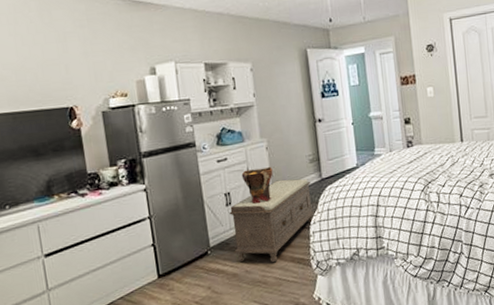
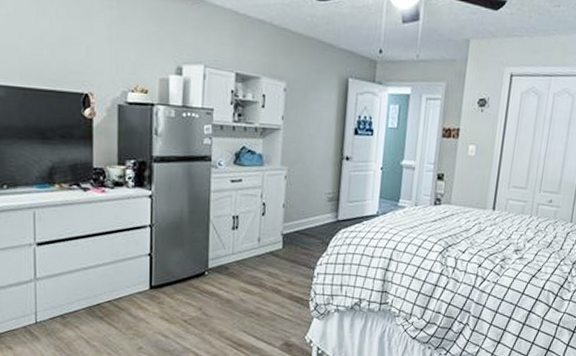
bench: present [229,178,314,263] -> none [232,213,325,297]
decorative urn: present [241,166,273,204] -> none [254,196,288,234]

